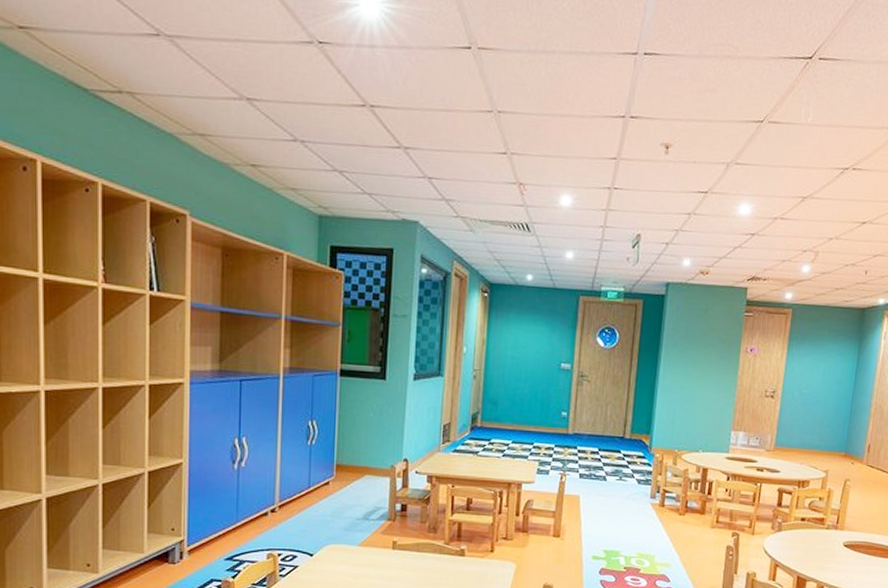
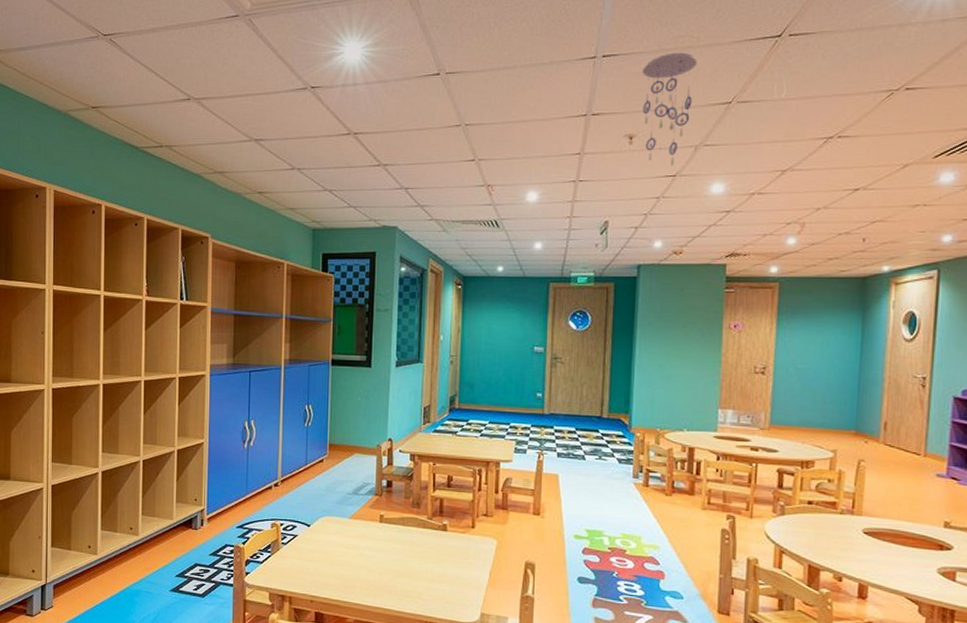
ceiling mobile: none [680,60,735,182] -> present [643,52,698,166]

